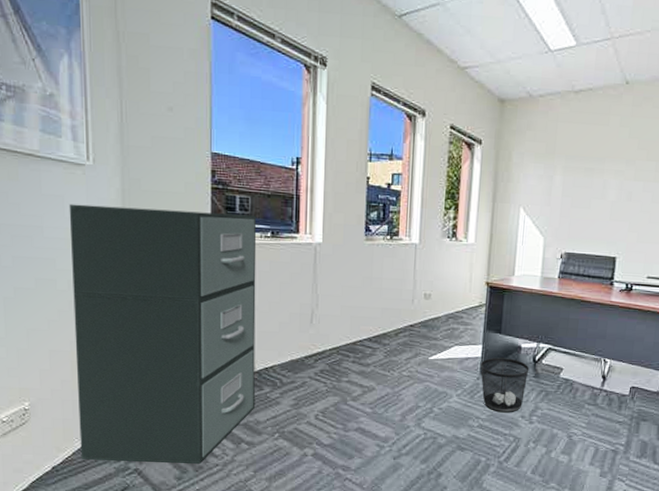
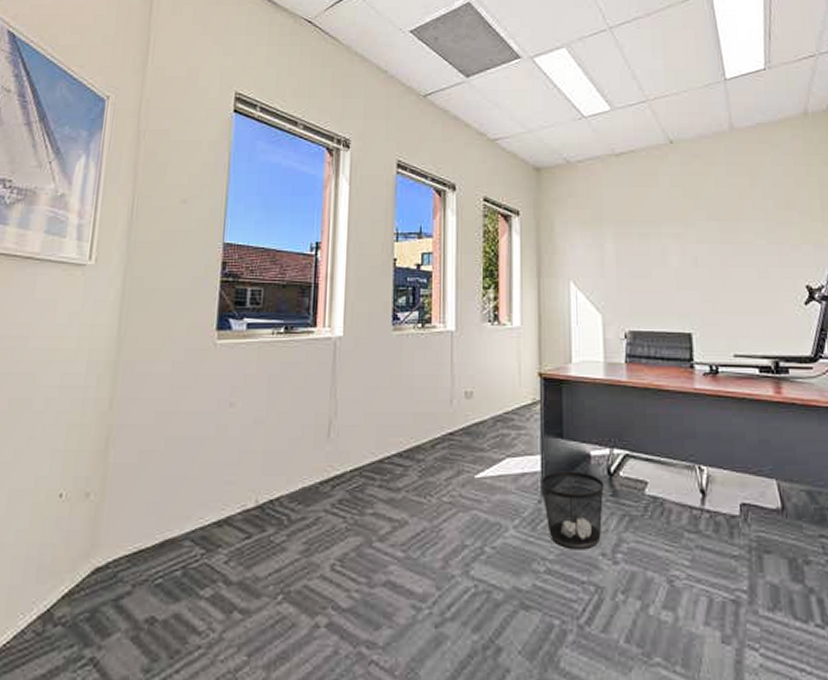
filing cabinet: present [69,204,257,464] -> none [22,308,268,646]

